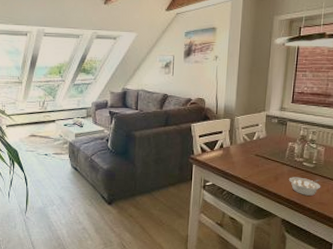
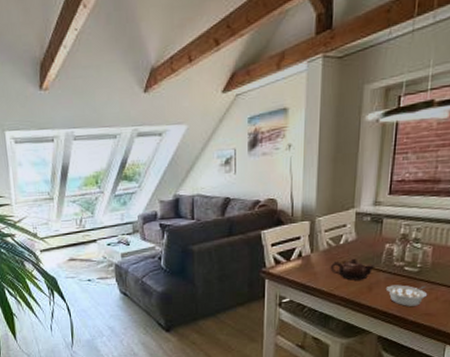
teapot: none [245,152,281,171] -> present [330,258,376,280]

